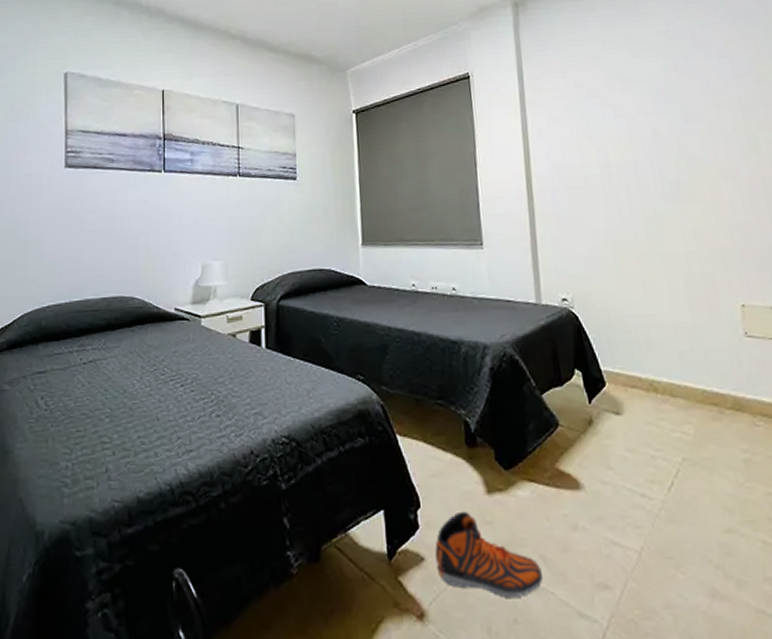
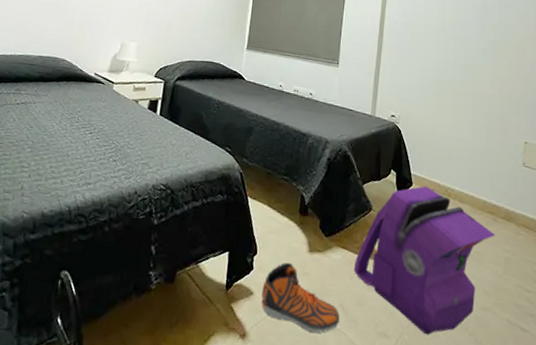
backpack: none [548,383,726,578] -> present [353,186,496,335]

